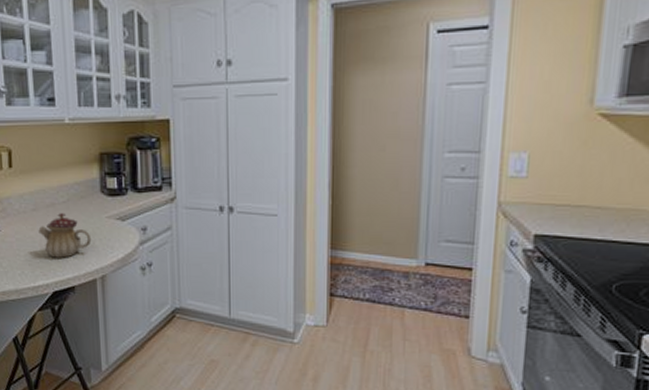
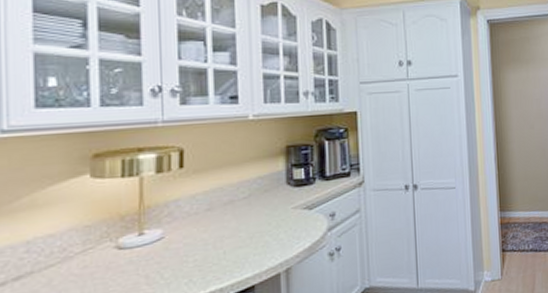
teapot: present [38,213,92,258] -> none [213,209,276,259]

